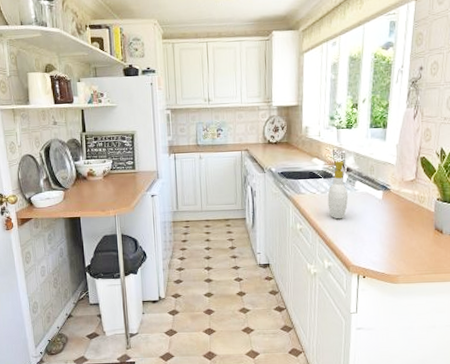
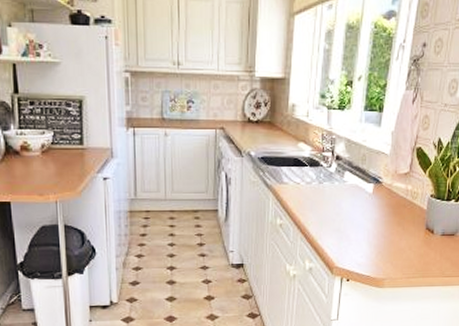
soap bottle: present [327,161,348,219] -> none [313,147,335,215]

